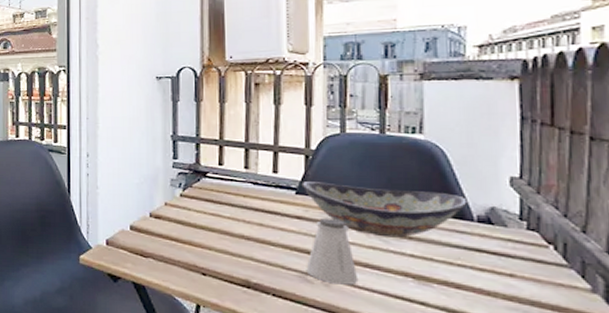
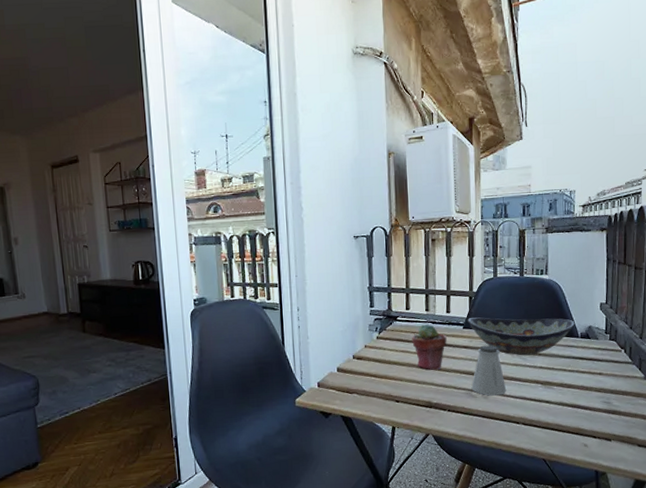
potted succulent: none [225,183,273,242] -> present [412,323,447,370]

